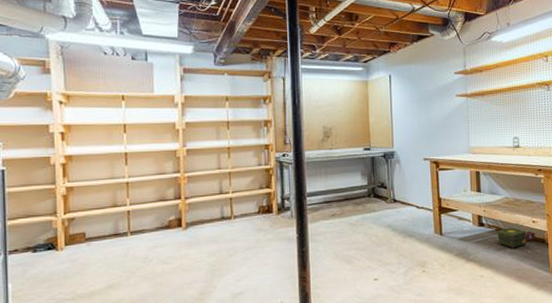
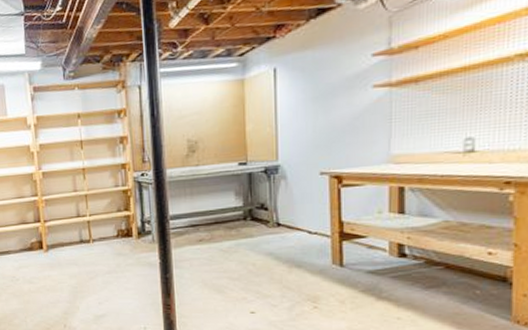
ammo box: present [498,228,535,248] -> none [427,261,491,287]

